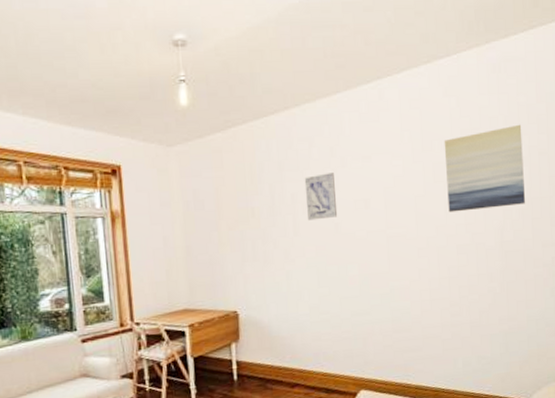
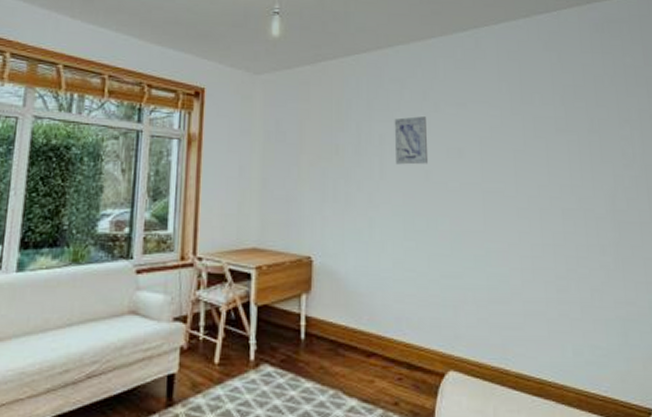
wall art: present [444,124,525,213] -> none [545,85,638,172]

